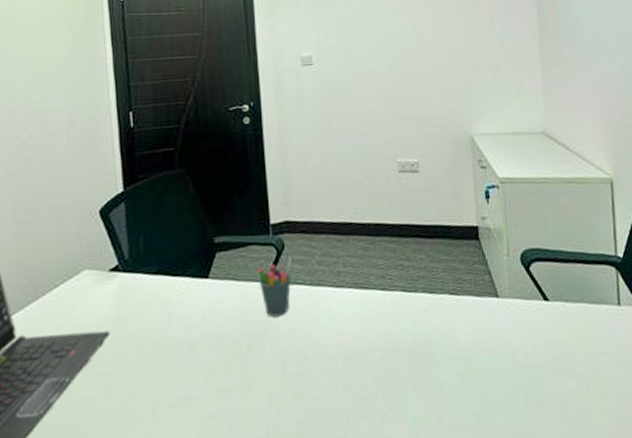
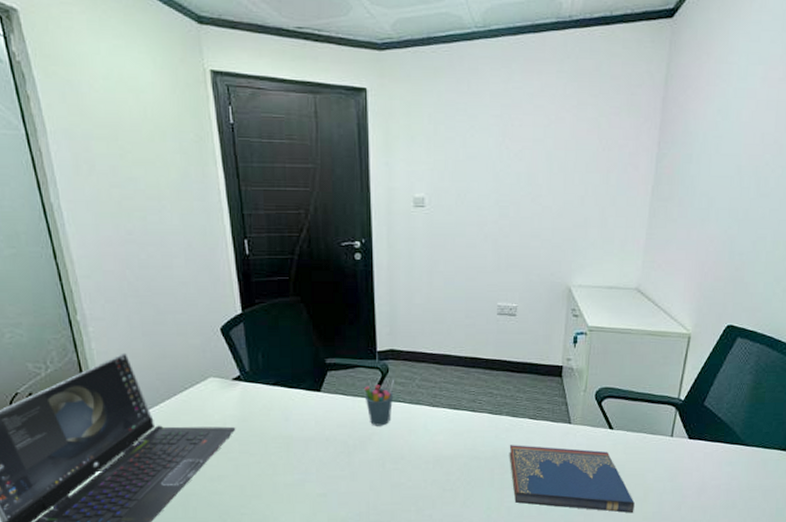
hardcover book: none [430,329,596,415] -> present [509,445,635,514]

